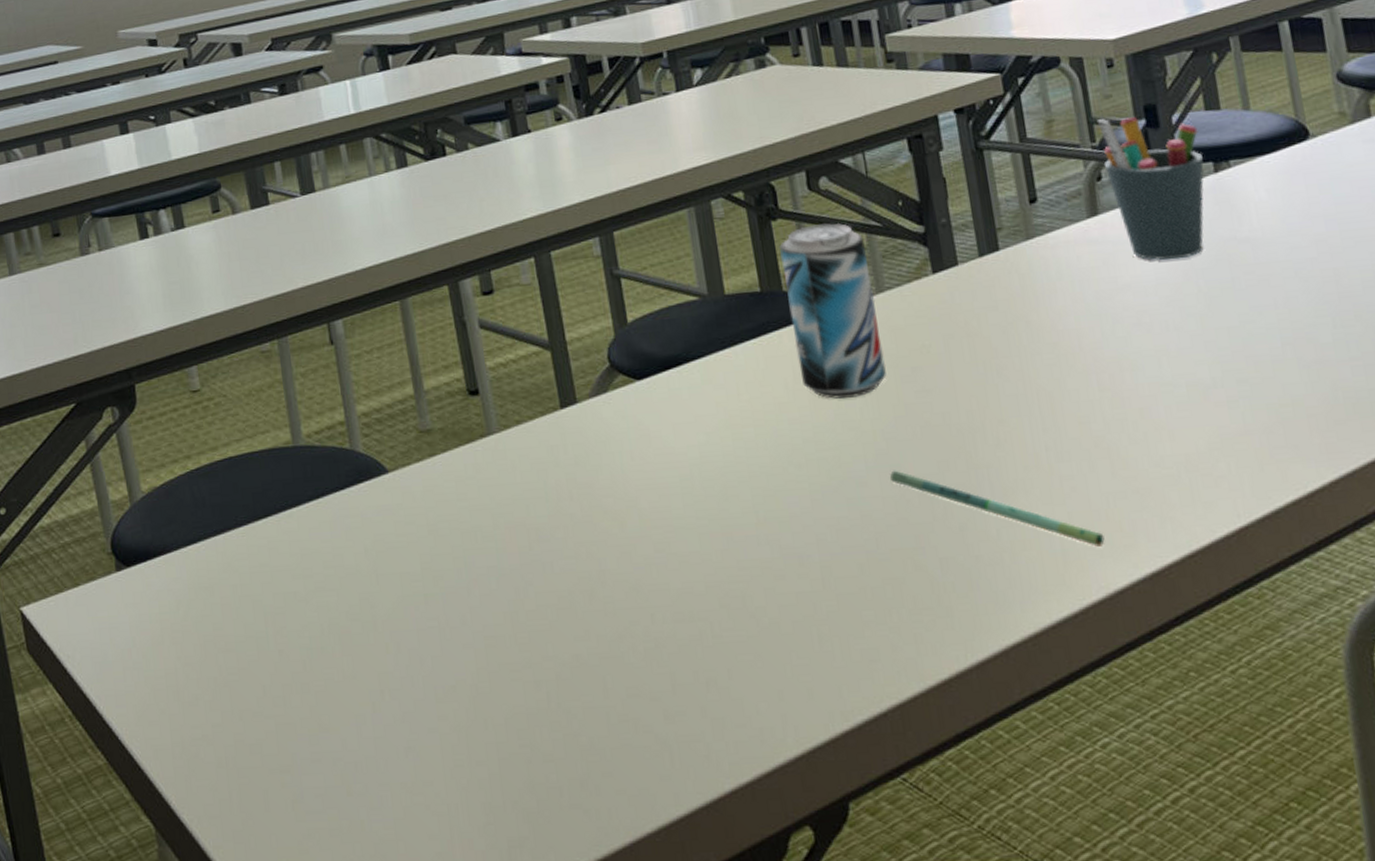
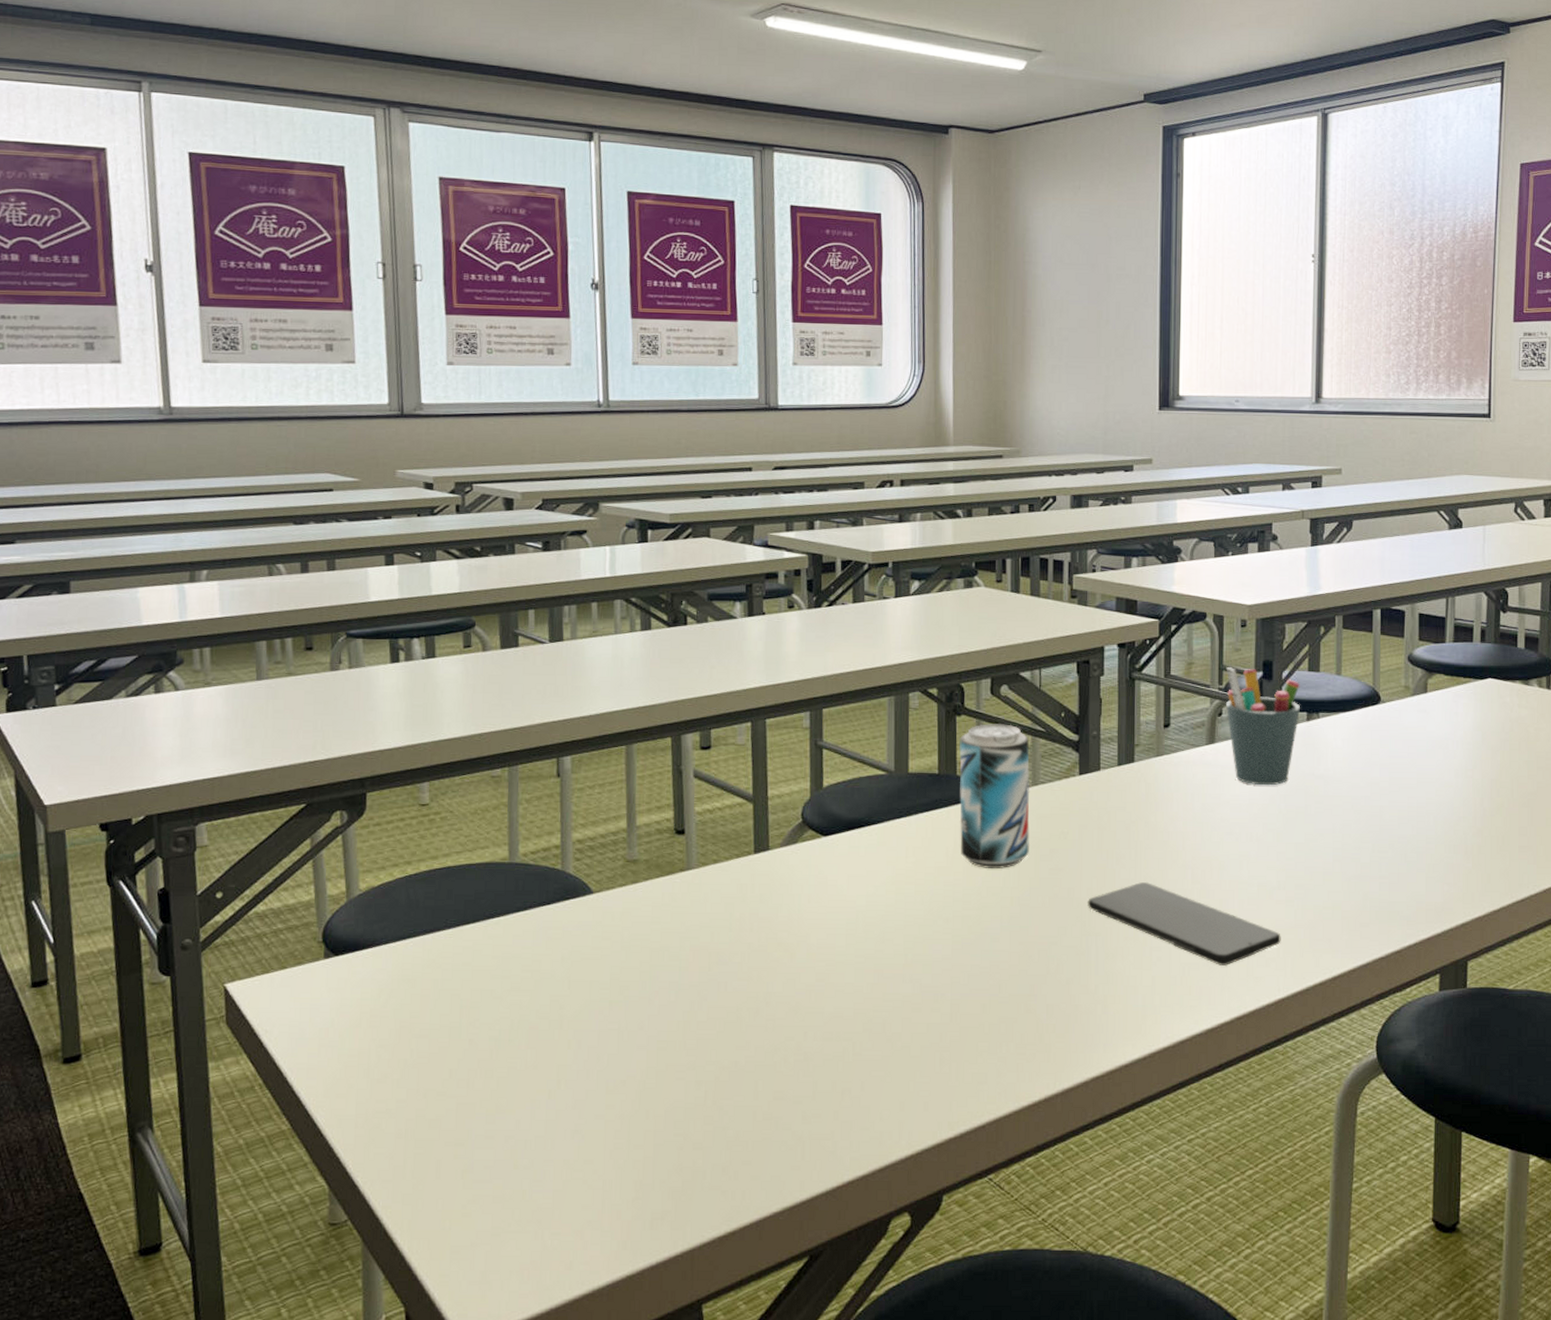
pen: present [890,470,1105,547] -> none [1019,931,1176,1005]
smartphone: none [969,395,1231,491] -> present [1088,881,1281,966]

